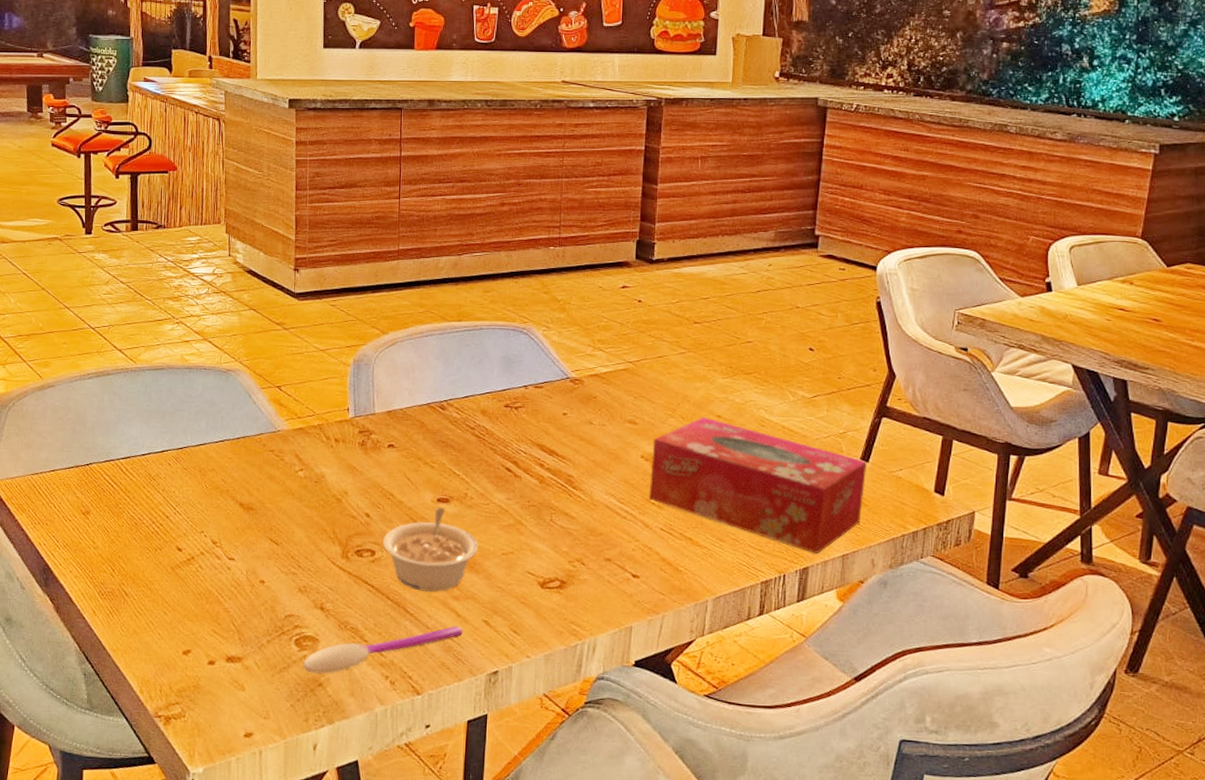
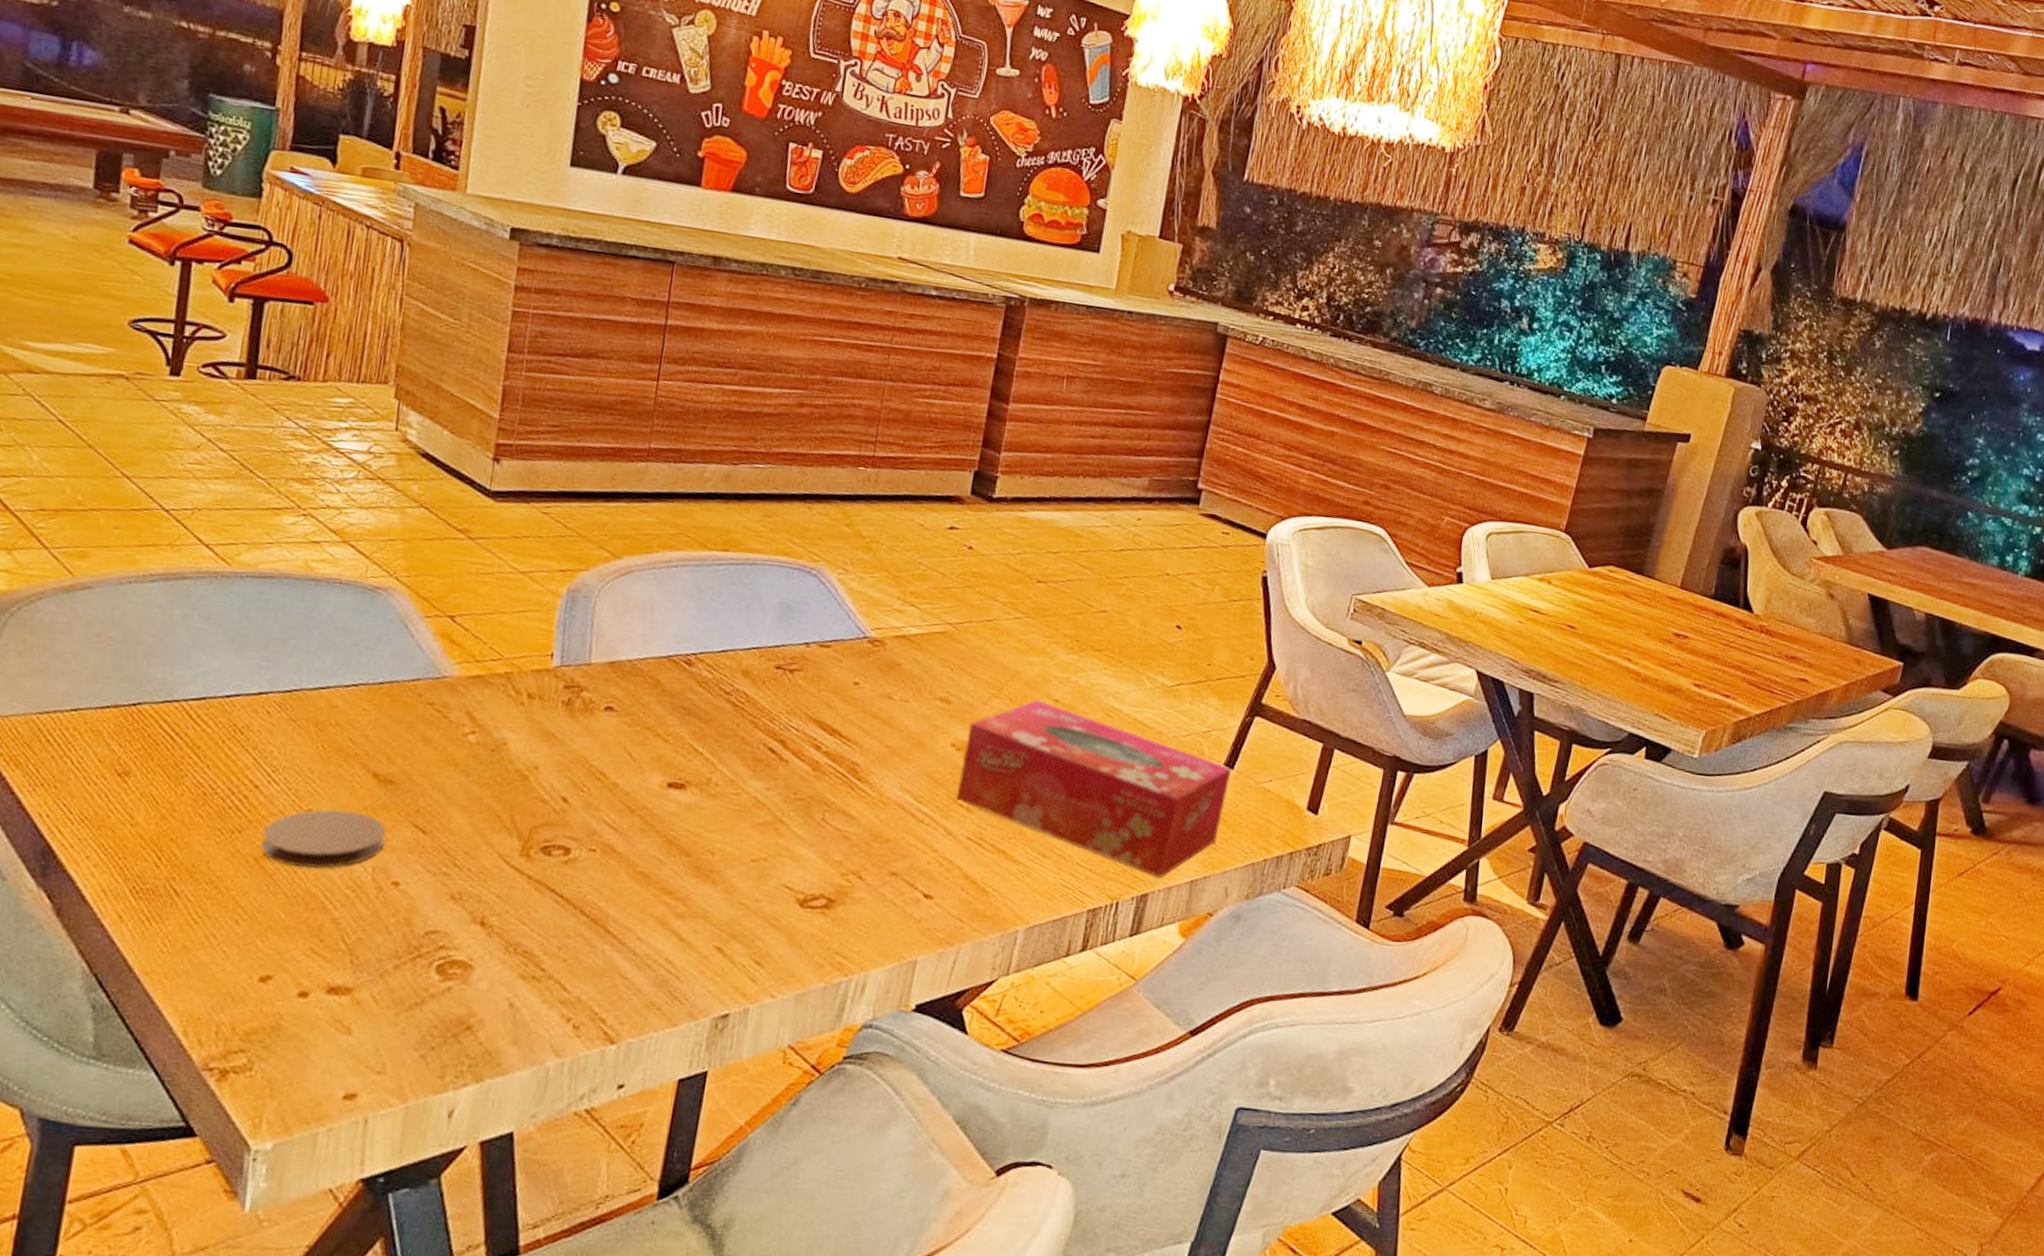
coaster: none [175,530,252,573] -> present [261,809,386,868]
spoon: present [302,626,463,674] -> none [444,953,685,1013]
legume: present [383,508,479,593] -> none [582,795,720,908]

